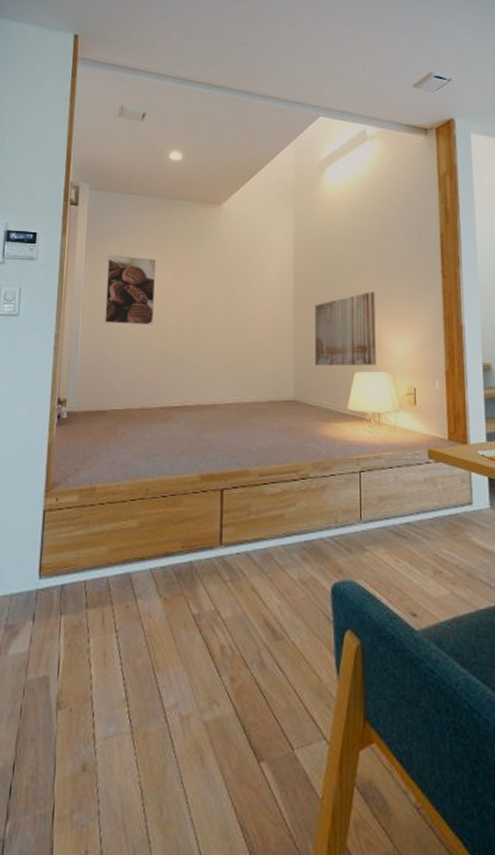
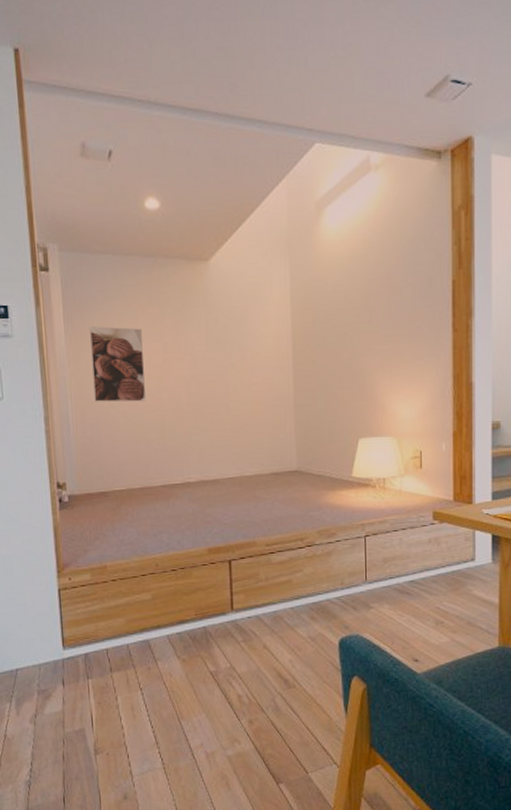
wall art: present [315,291,376,366] -> none [316,351,381,435]

